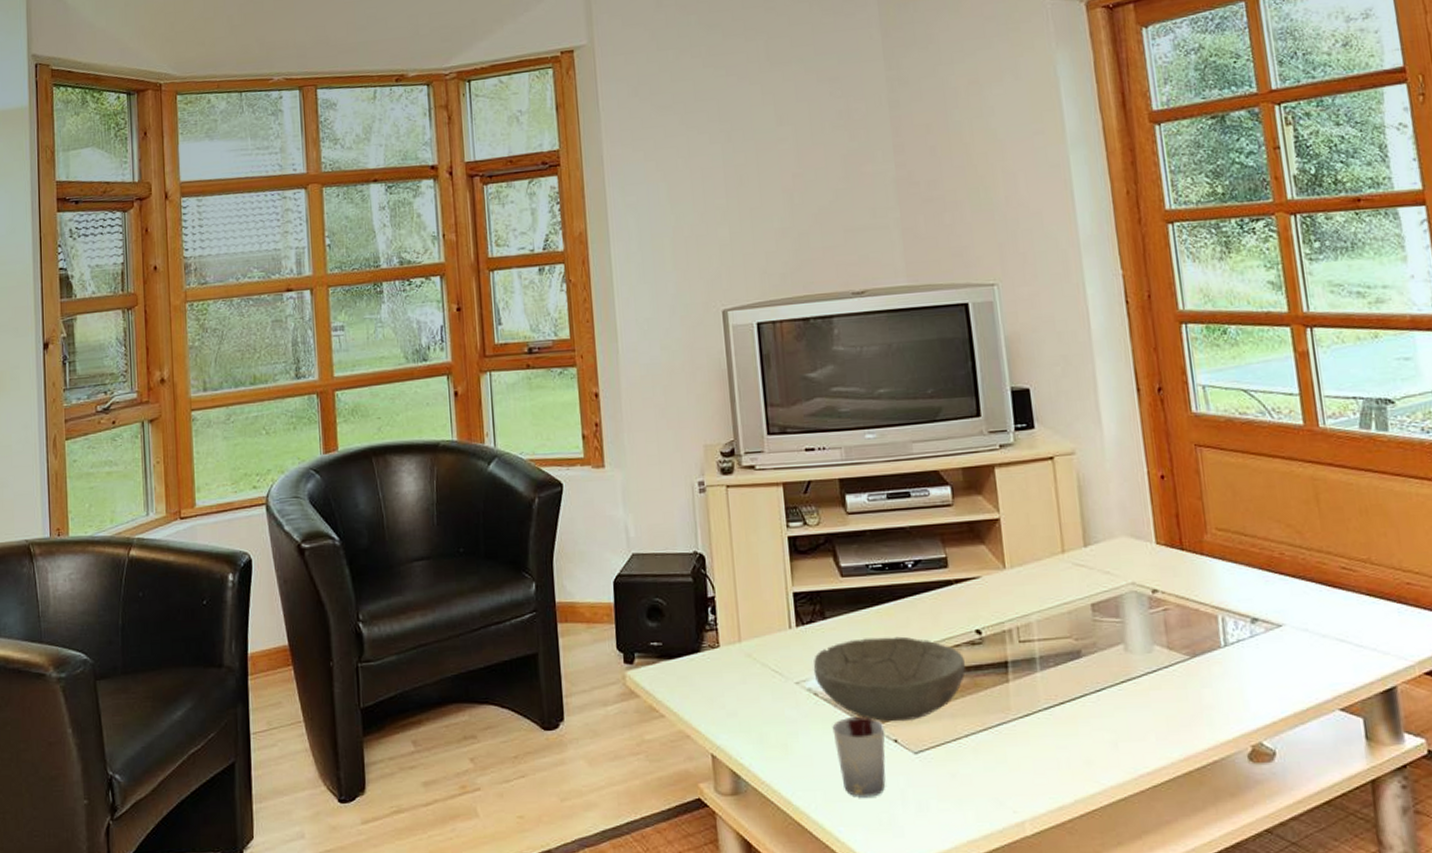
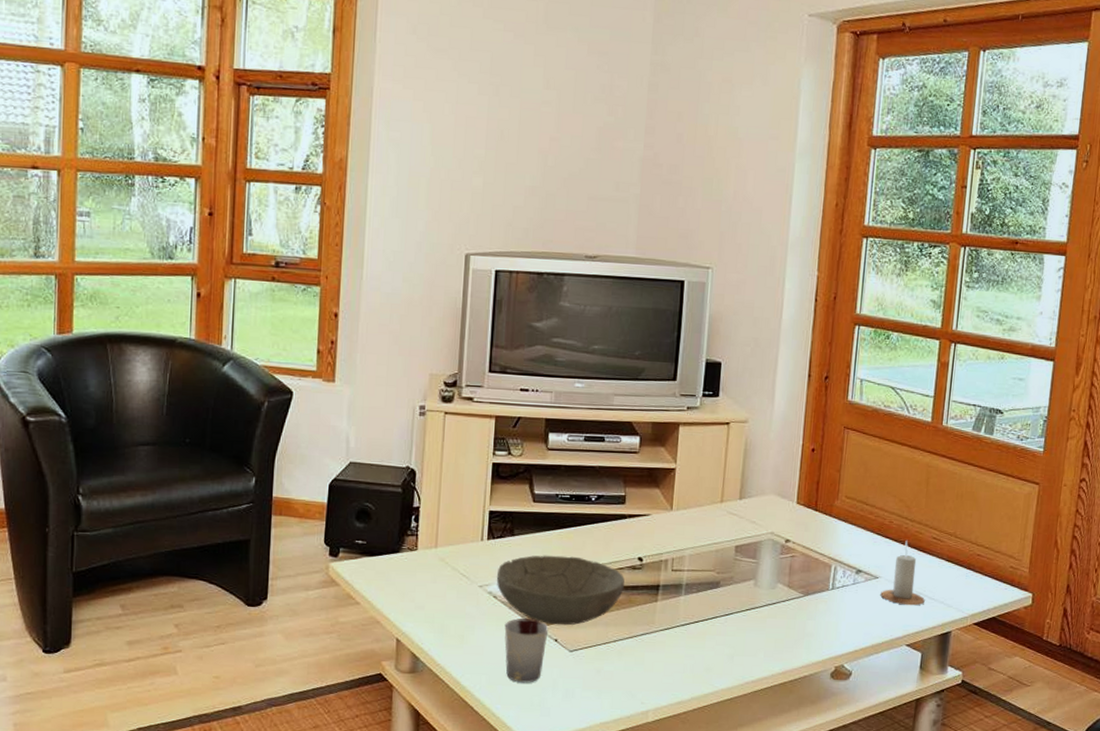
candle: none [1289,575,1351,658] -> present [880,541,925,606]

